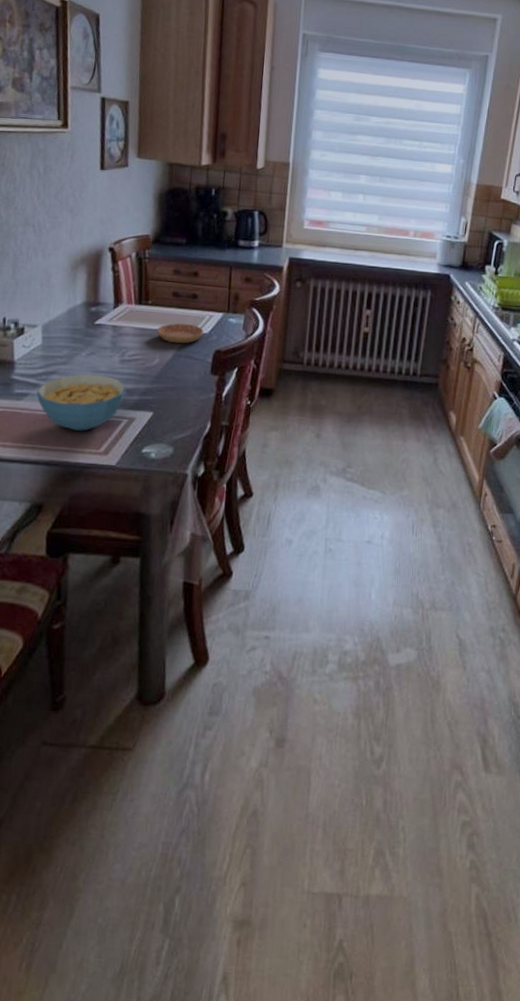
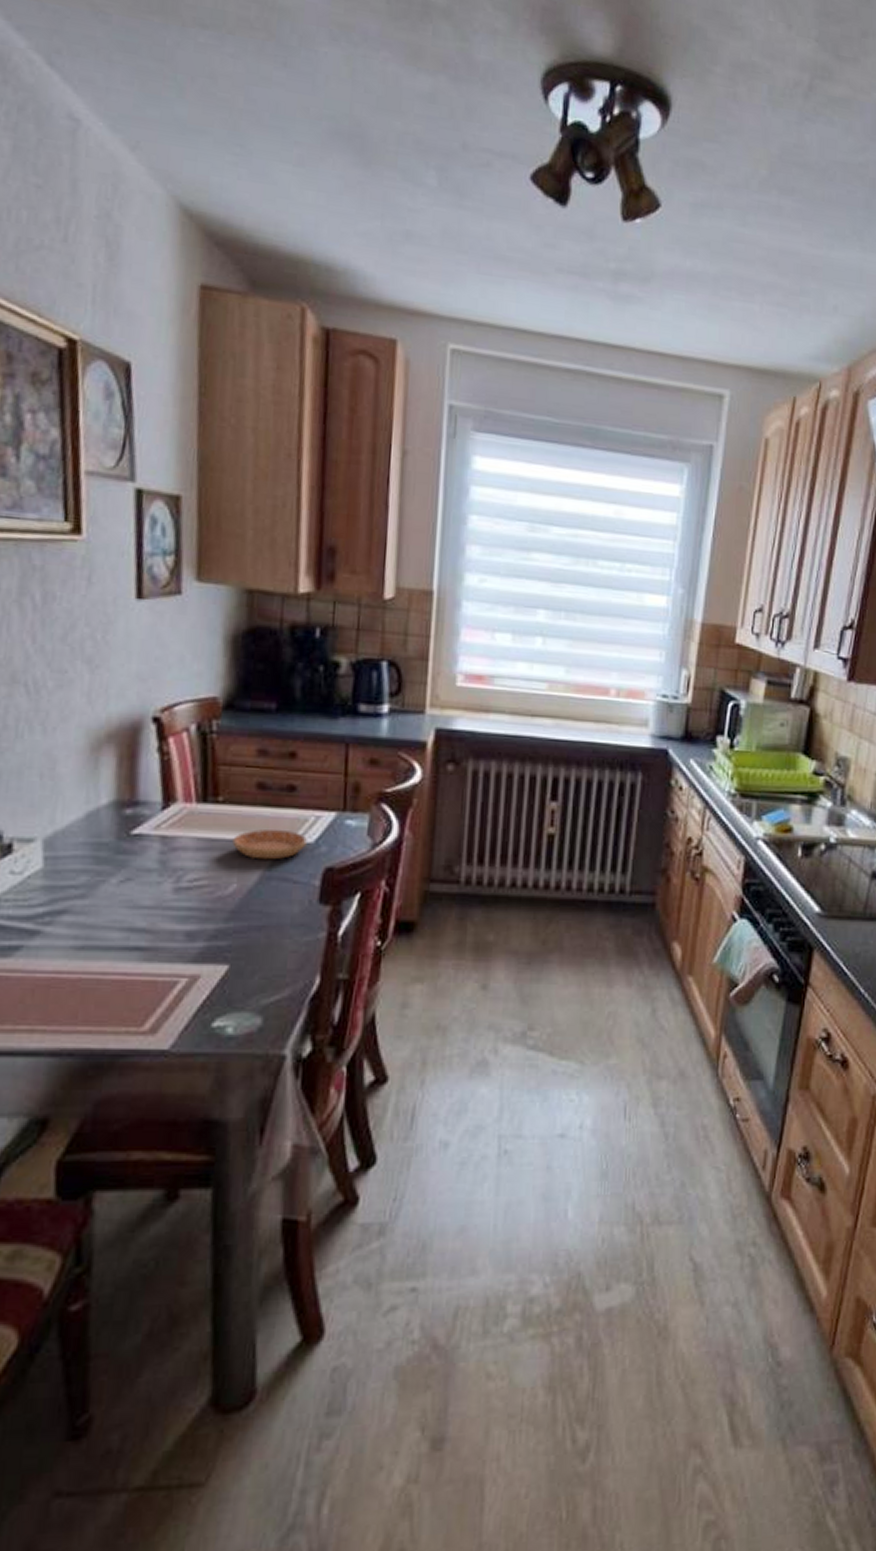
cereal bowl: present [36,374,126,431] -> none [35,911,184,1000]

